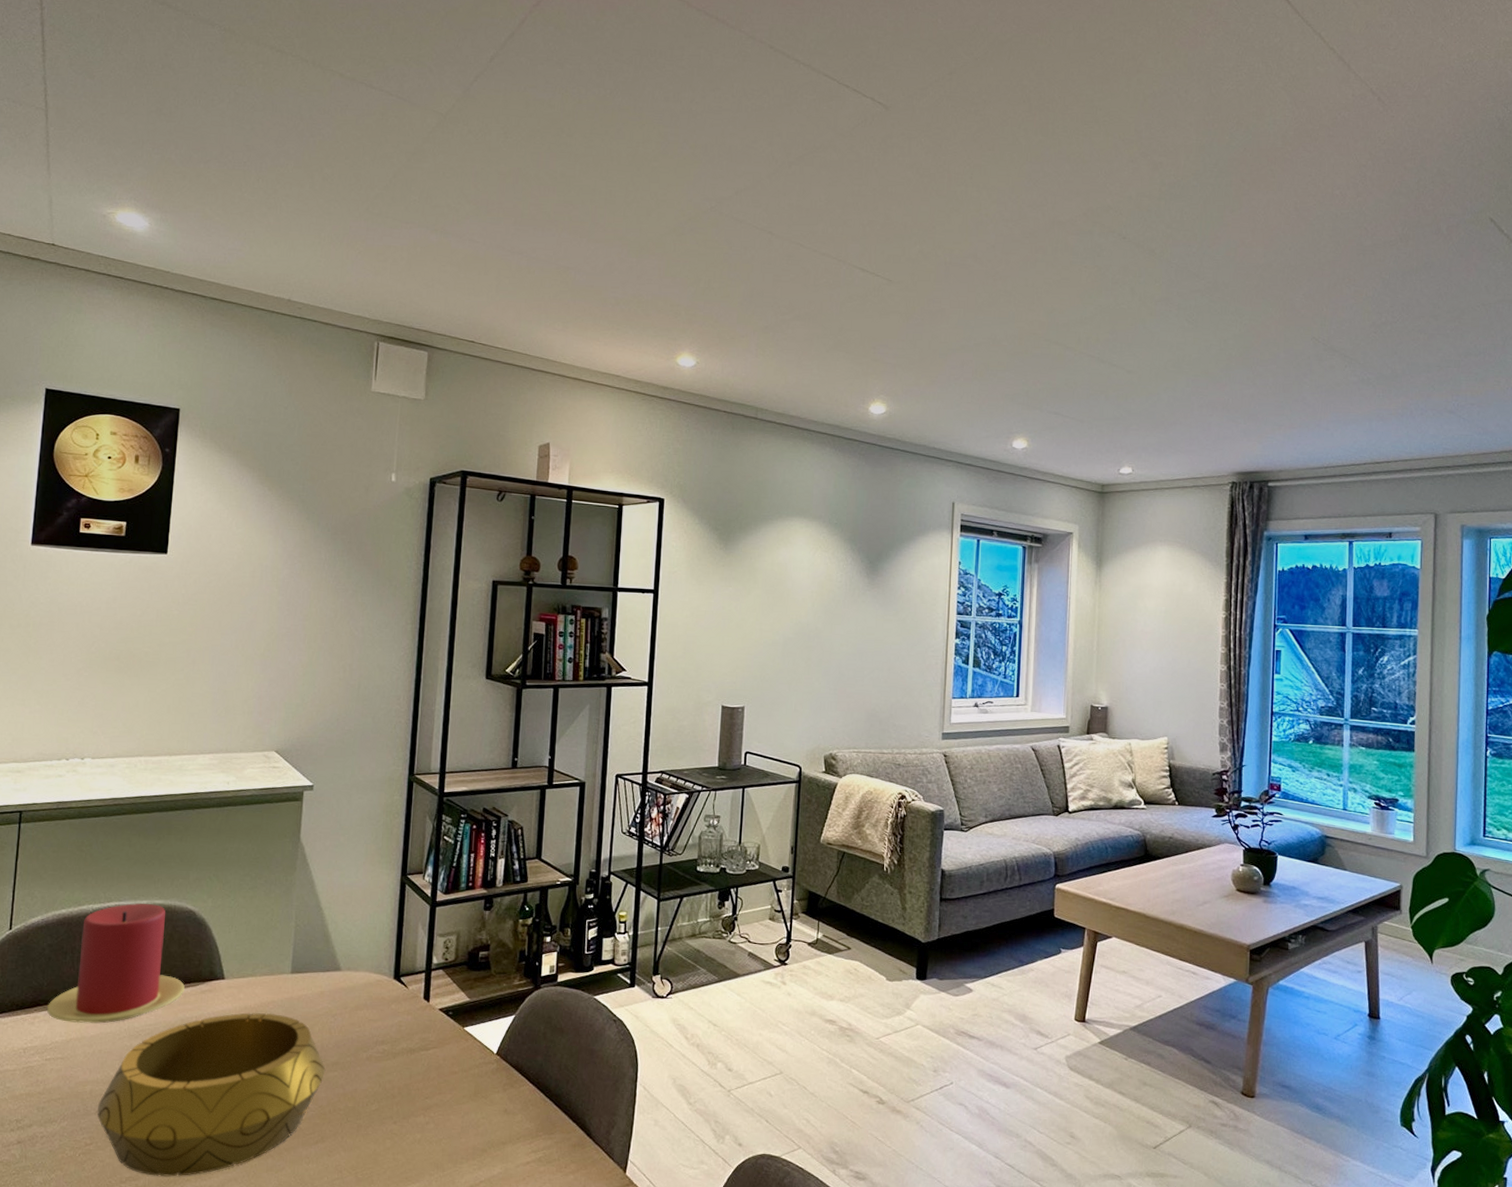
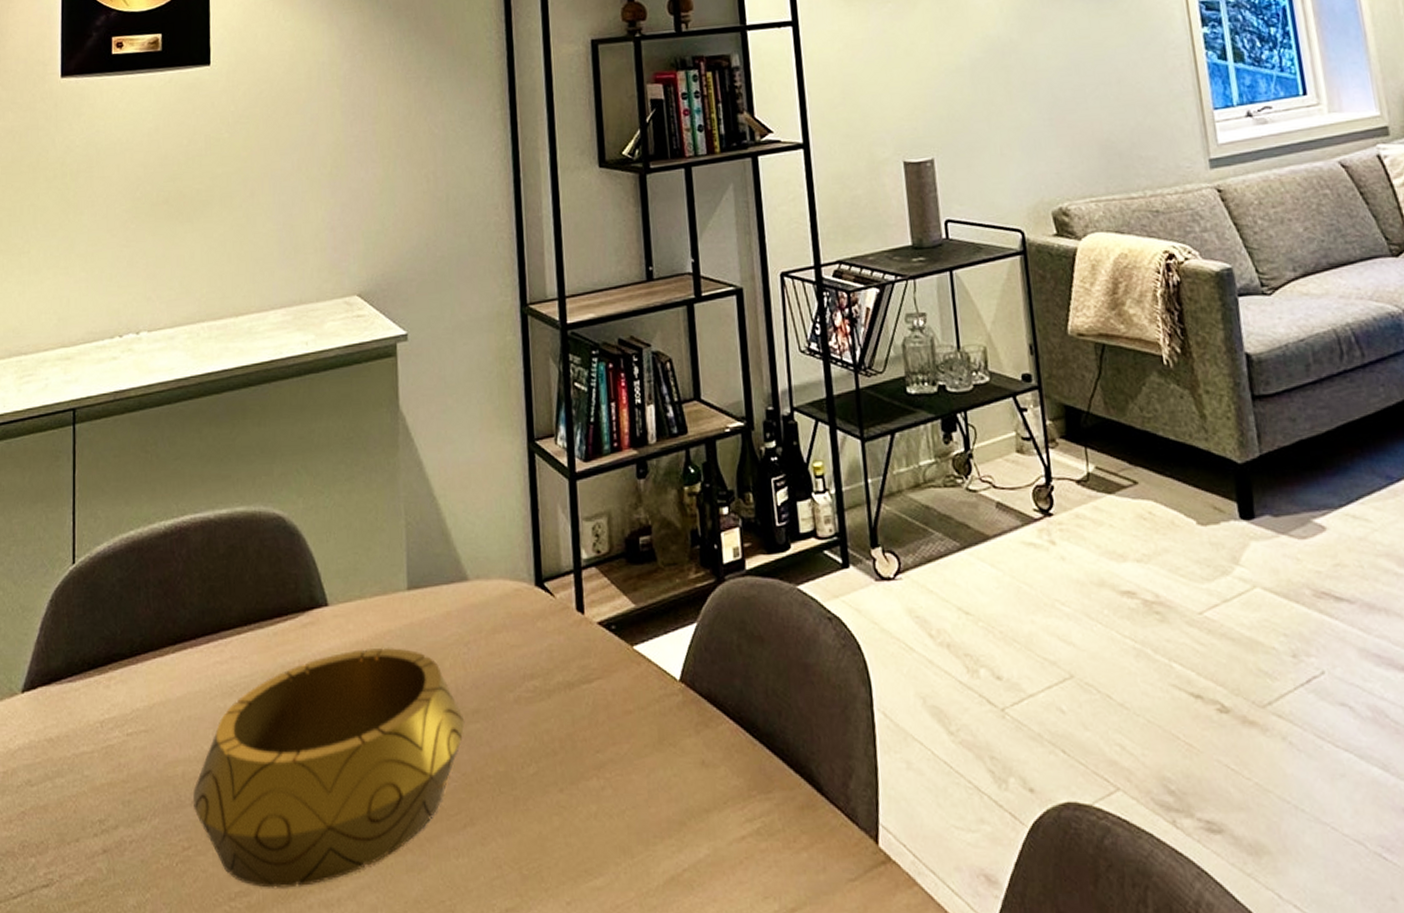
candle: present [46,903,185,1024] -> none [122,513,282,682]

